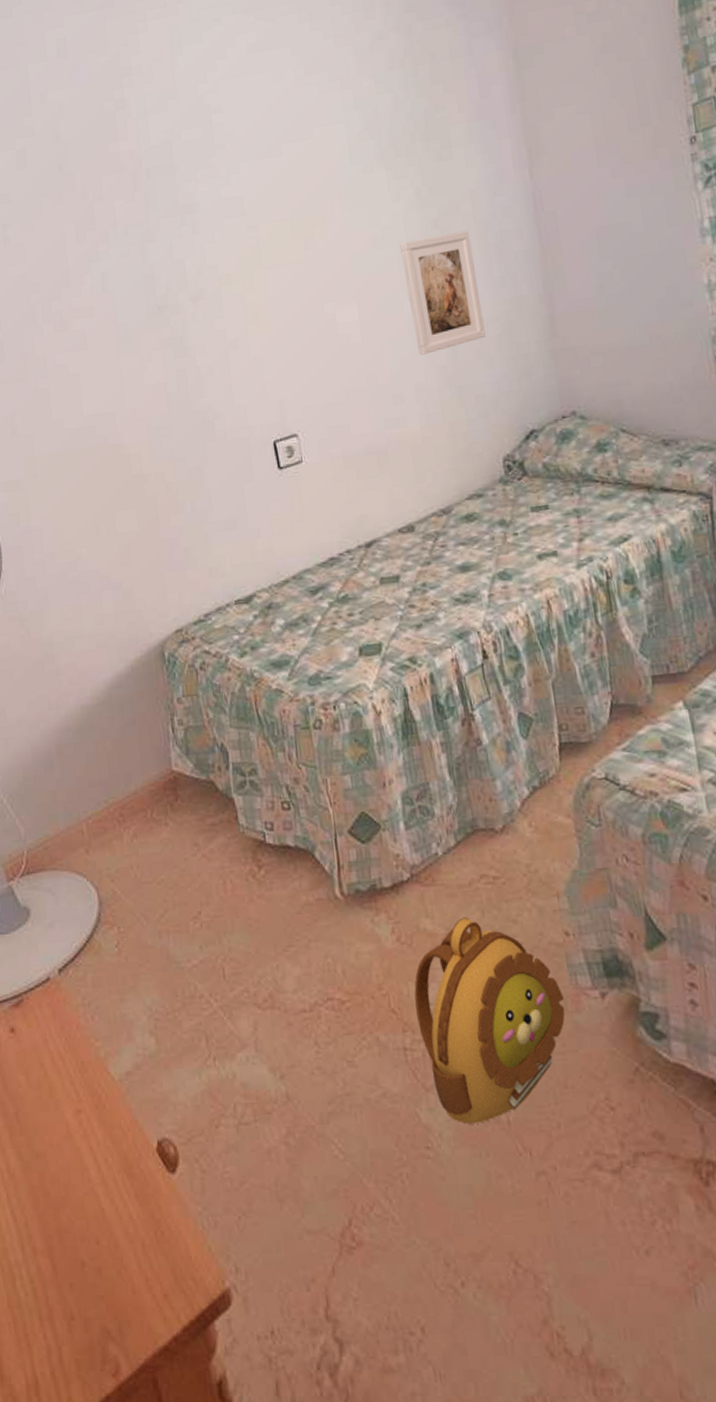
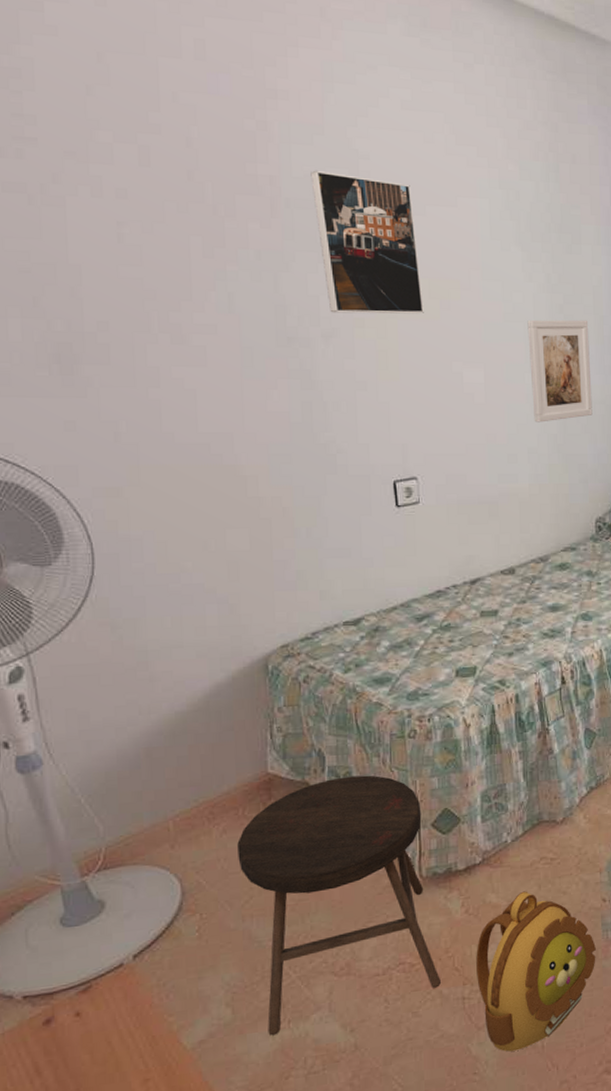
stool: none [148,772,377,1074] -> present [237,775,441,1036]
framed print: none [167,127,289,274] -> present [310,170,424,314]

